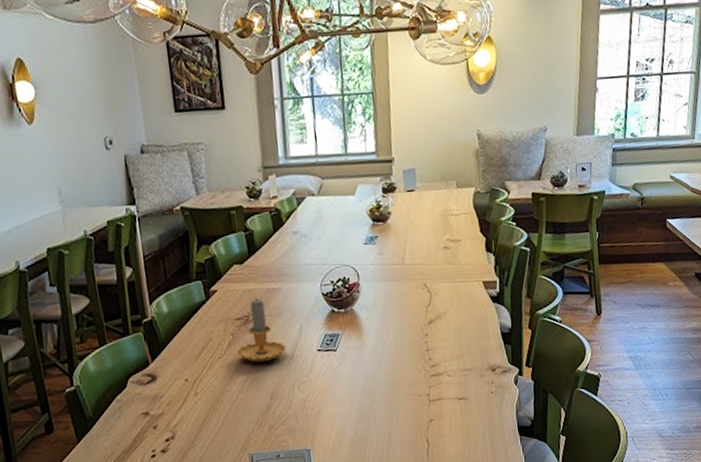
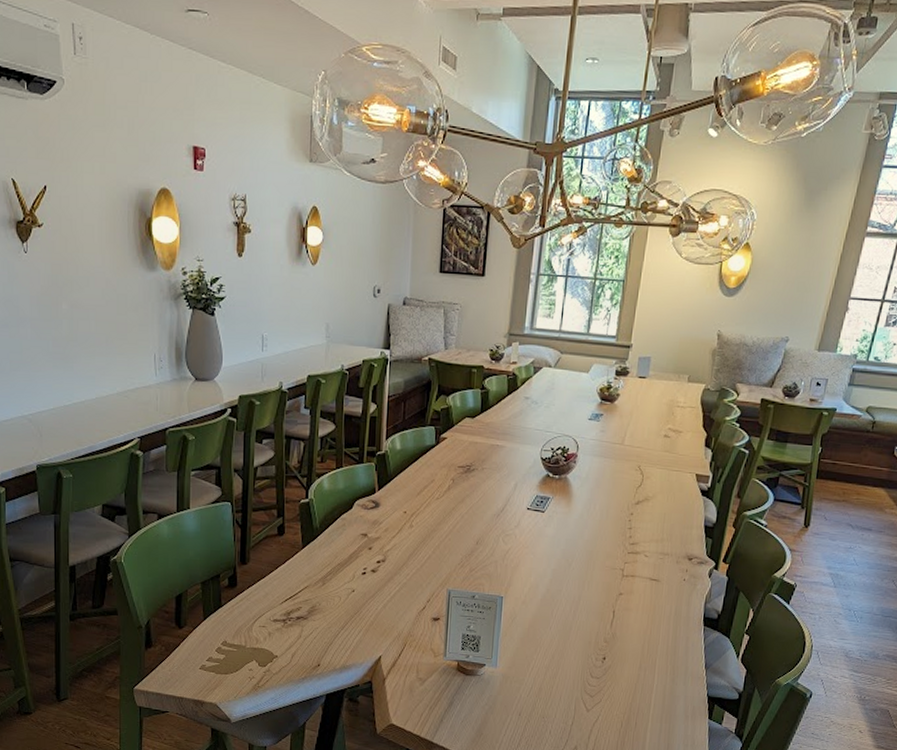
candle: present [237,297,286,363] -> none [454,450,499,510]

